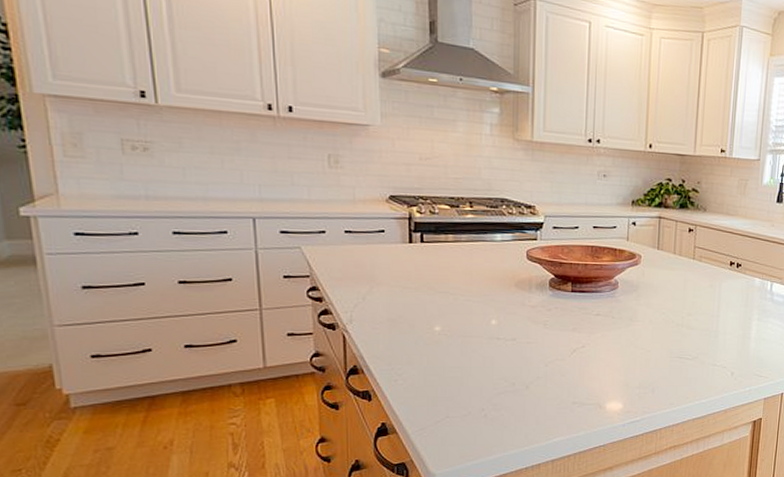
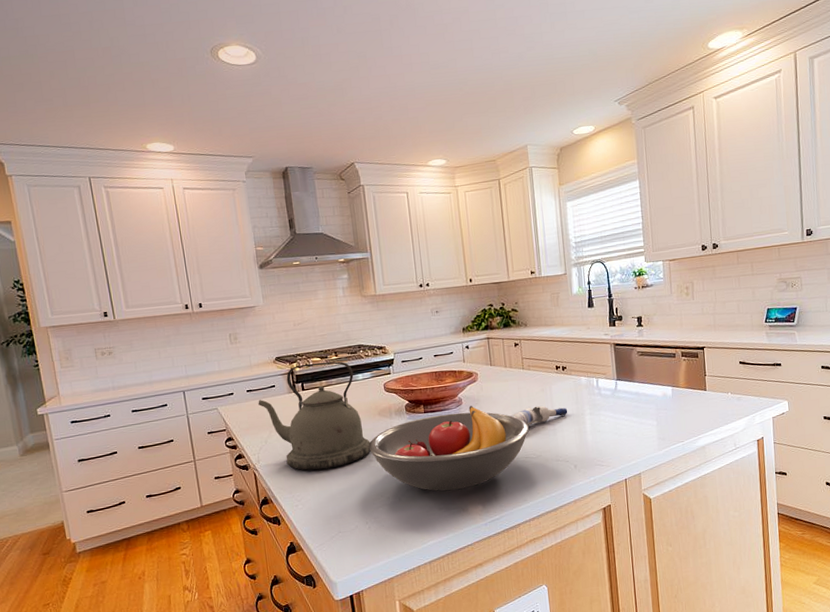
kettle: none [359,210,500,342] -> present [258,361,370,471]
fruit bowl: none [497,292,690,384] -> present [368,406,530,491]
water bottle: none [670,302,735,324] -> present [510,405,568,427]

